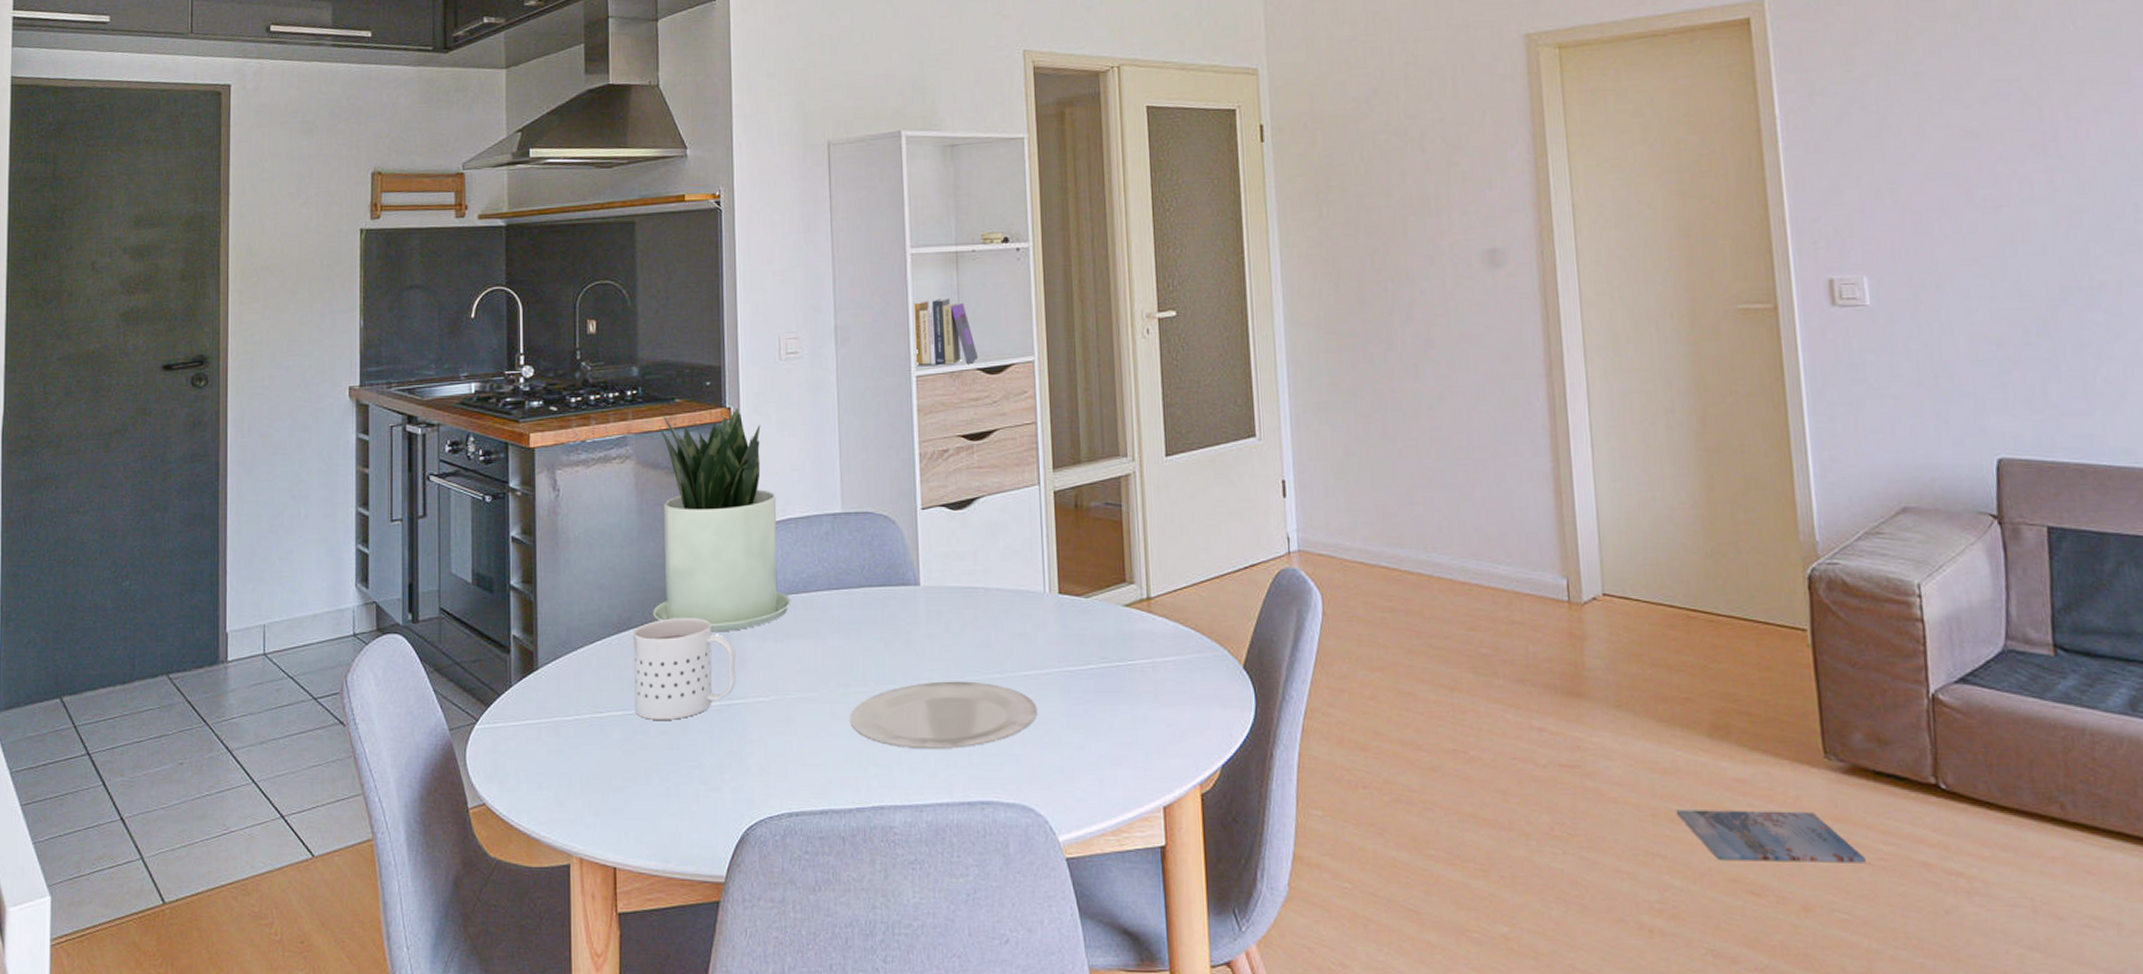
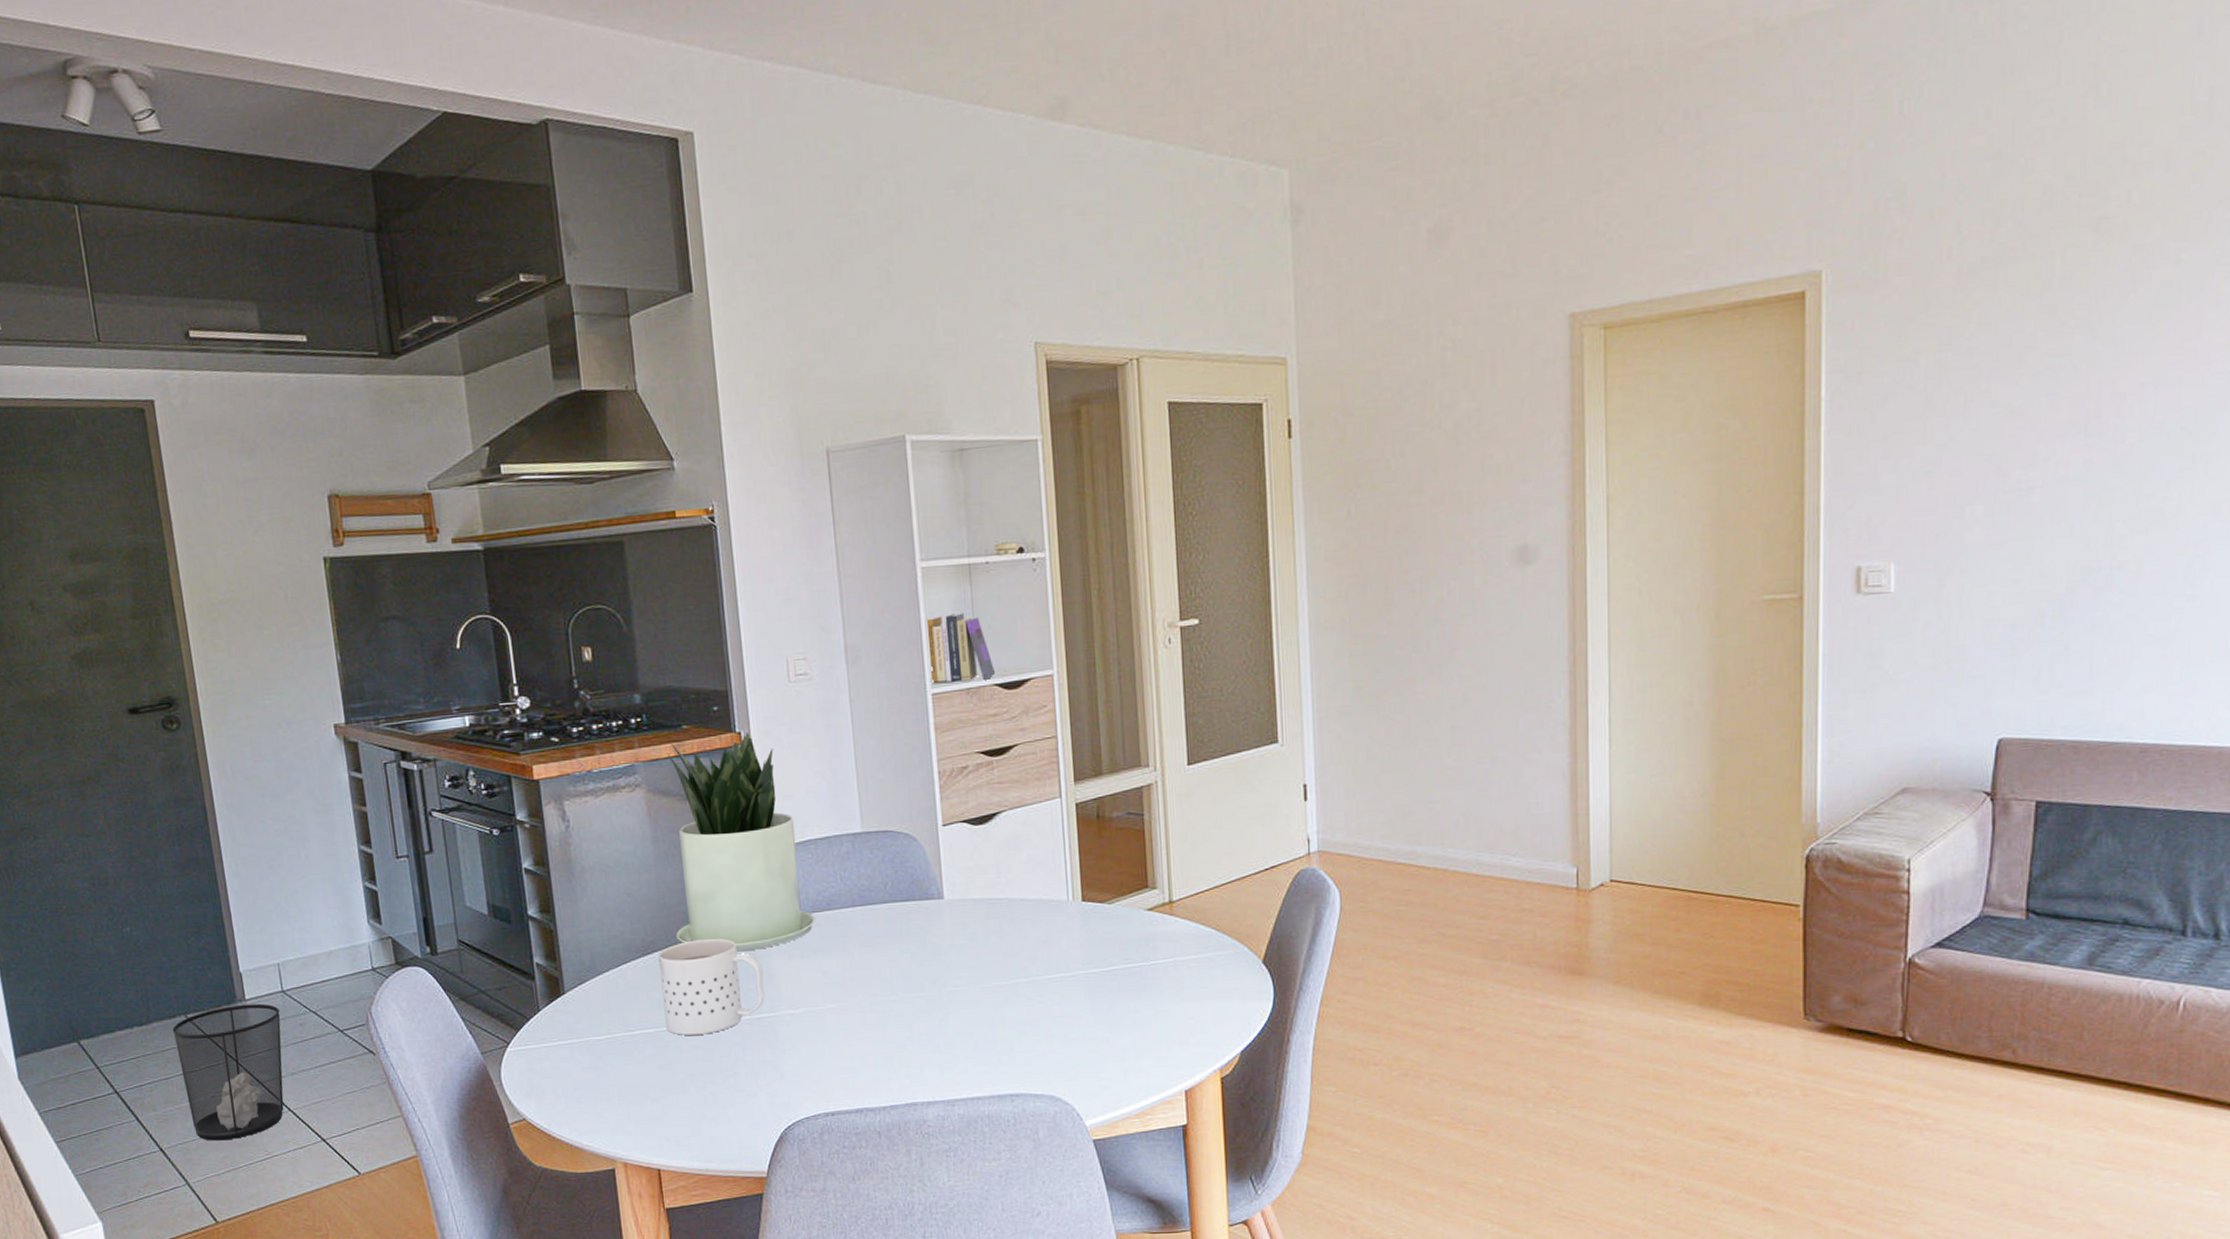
waste bin: none [152,666,259,812] -> present [172,1003,284,1141]
plate: present [850,681,1038,750] -> none [880,986,1064,1051]
magazine: present [1676,809,1866,863] -> none [1663,1066,1831,1112]

